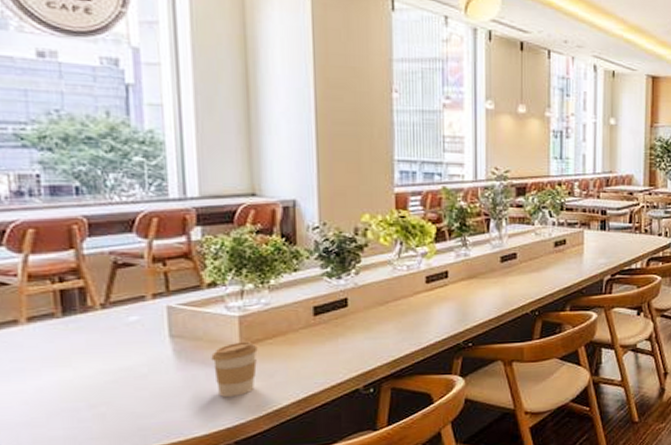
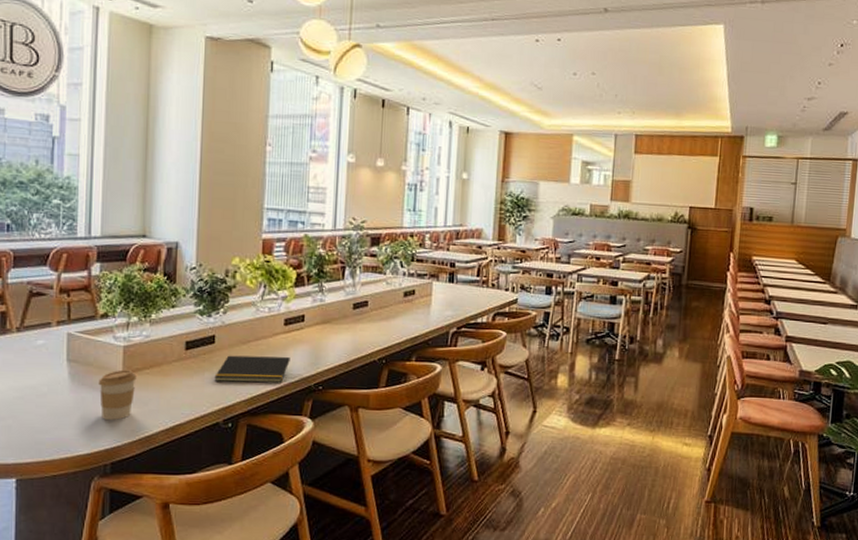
notepad: none [350,316,435,346] -> present [214,355,290,383]

